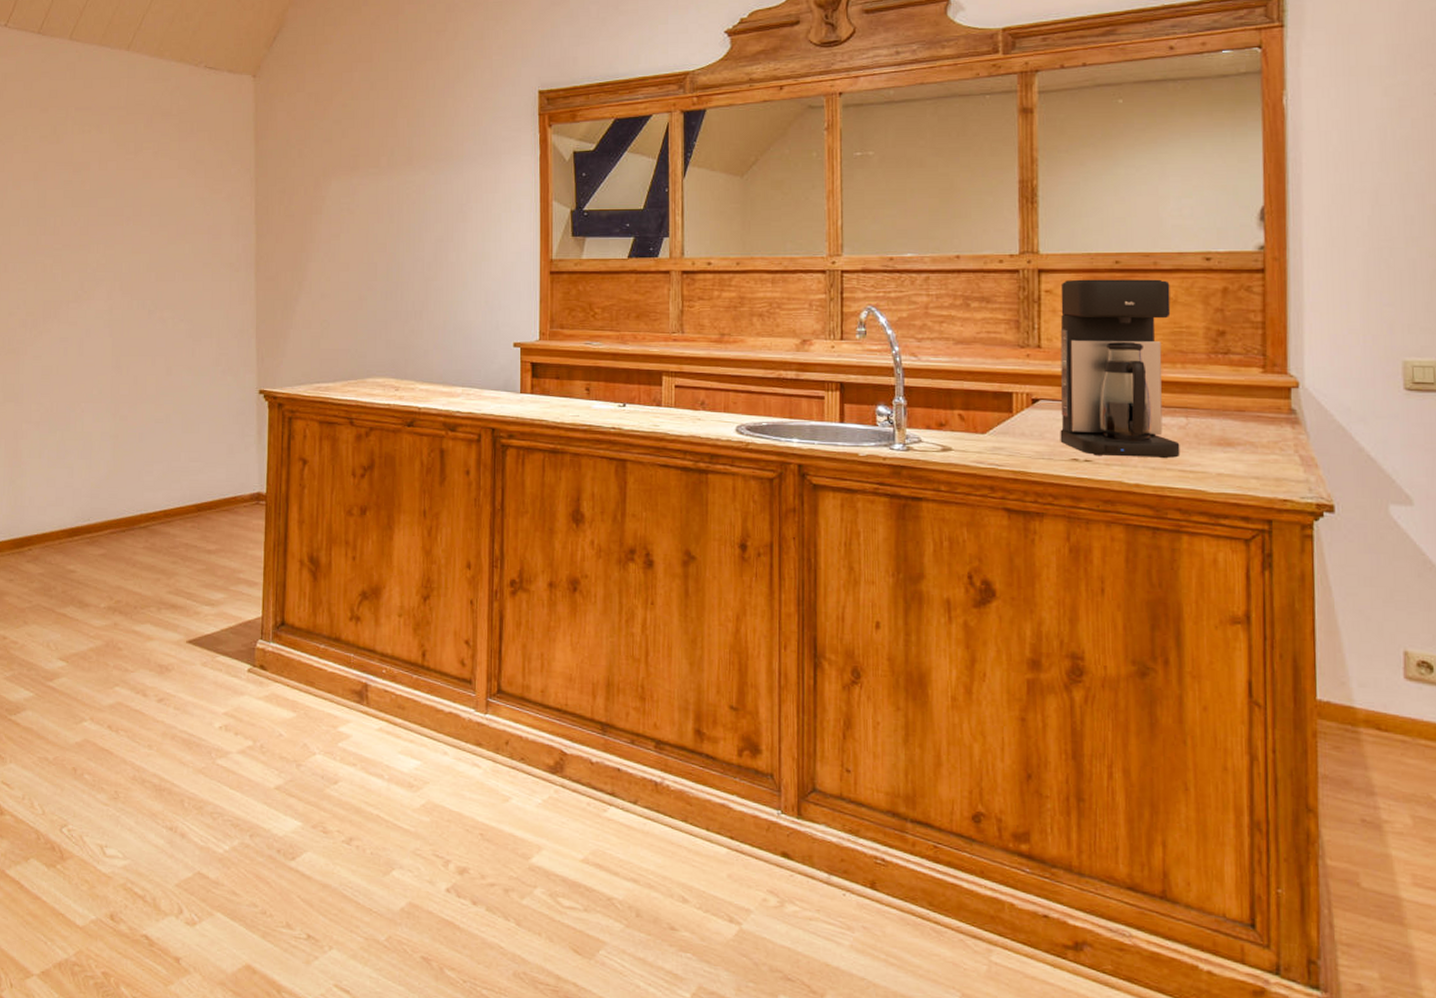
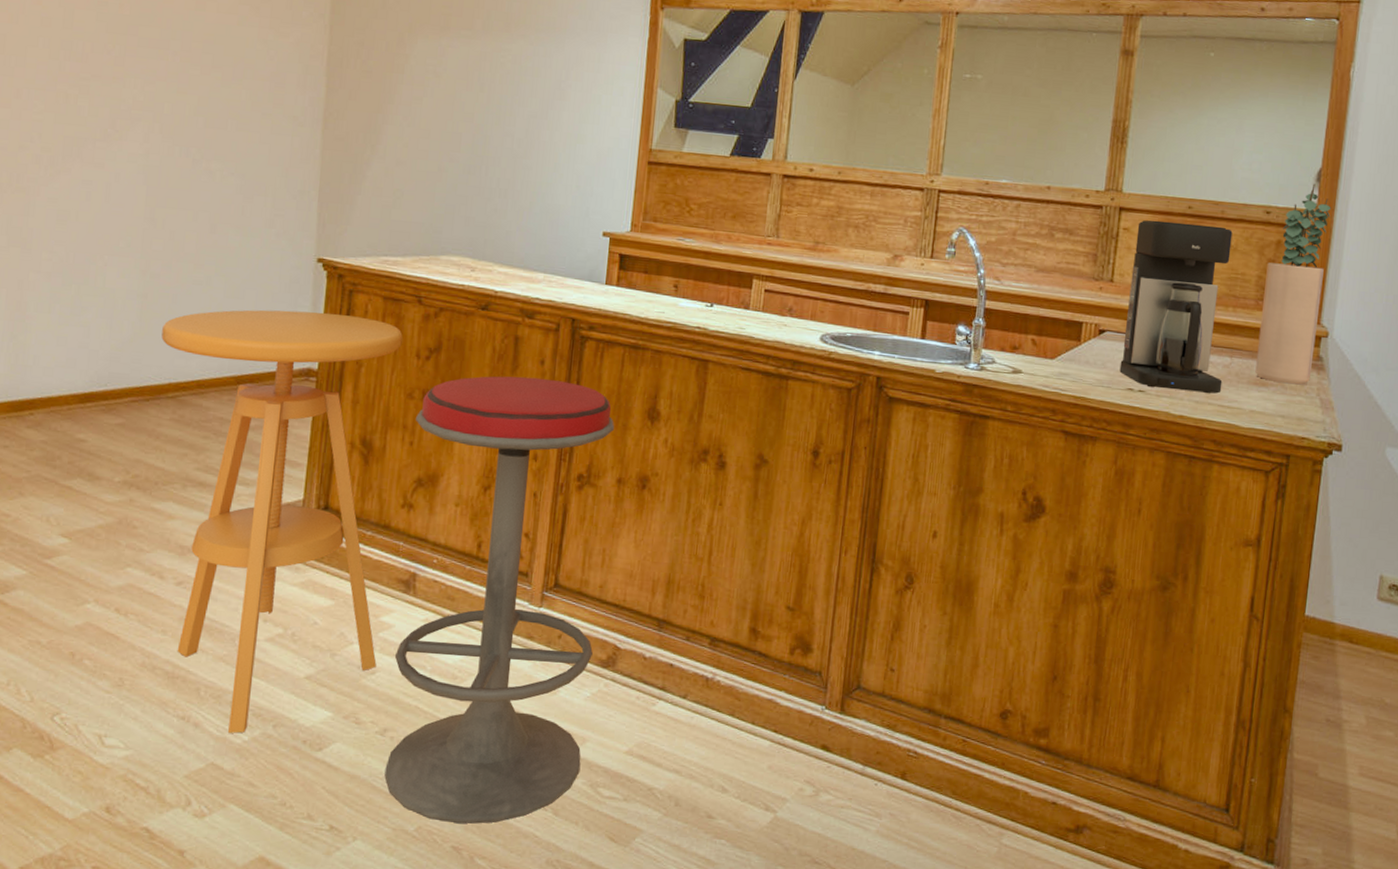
stool: none [132,440,339,843] -> present [161,309,403,734]
bar stool: none [353,488,542,934] -> present [384,376,615,824]
vase: none [1215,223,1285,442] -> present [1255,183,1331,385]

